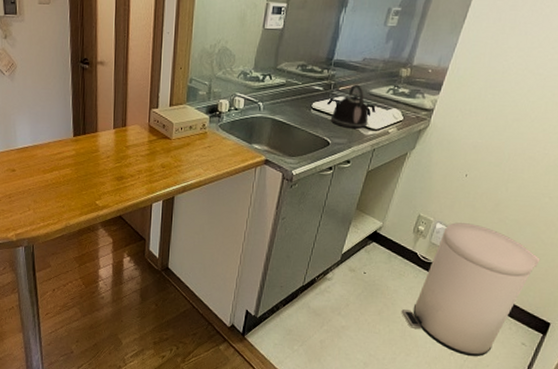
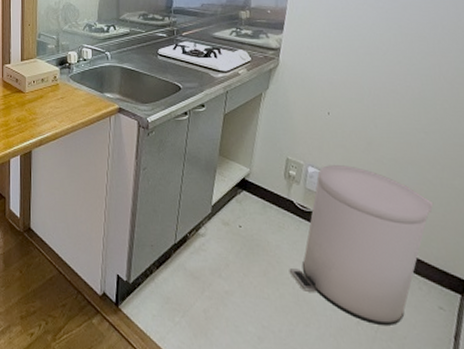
kettle: present [331,84,369,130] -> none [179,29,217,73]

